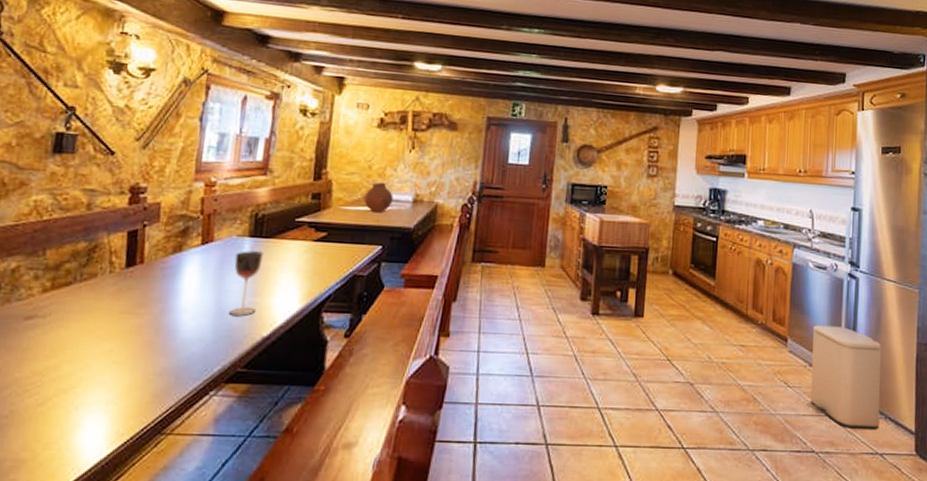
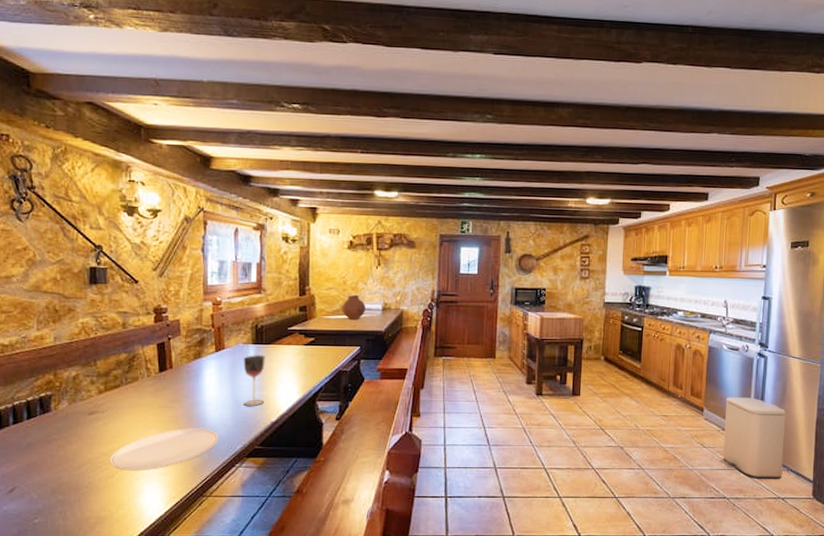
plate: none [43,342,193,397] -> present [109,429,219,471]

